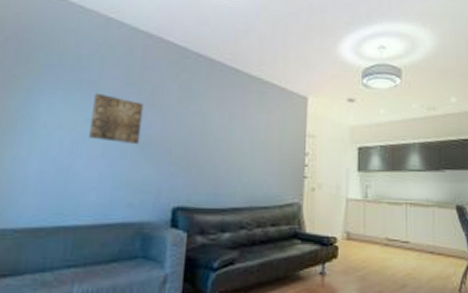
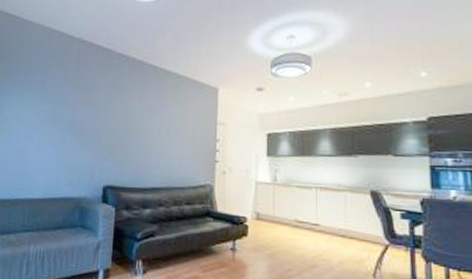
wall art: present [89,92,144,145] -> none [39,91,79,134]

